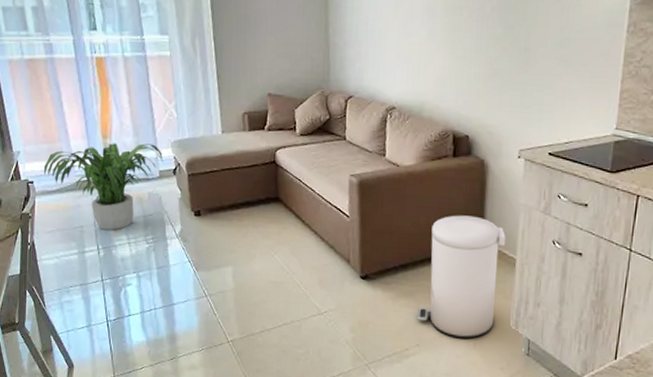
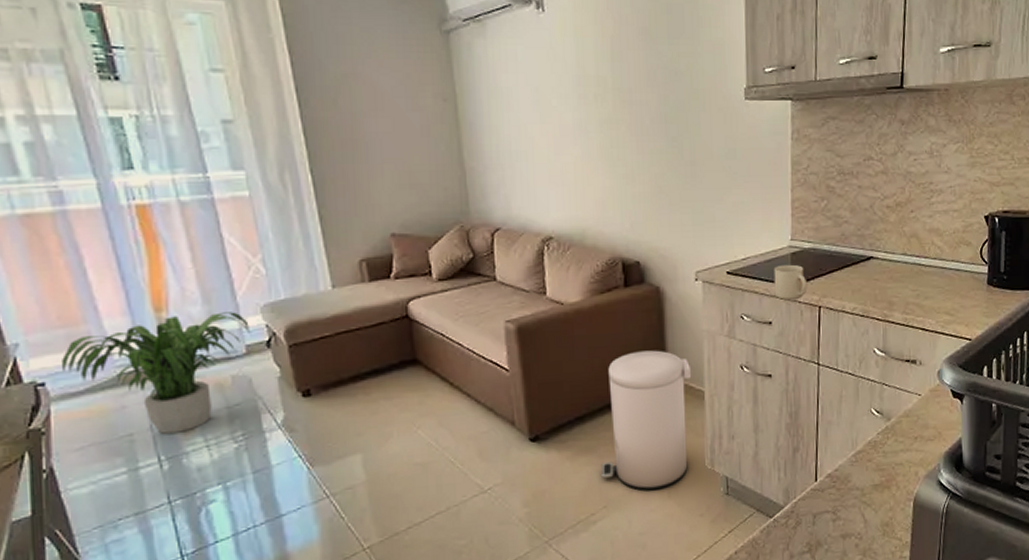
cup: none [593,151,628,187] -> present [773,264,808,301]

